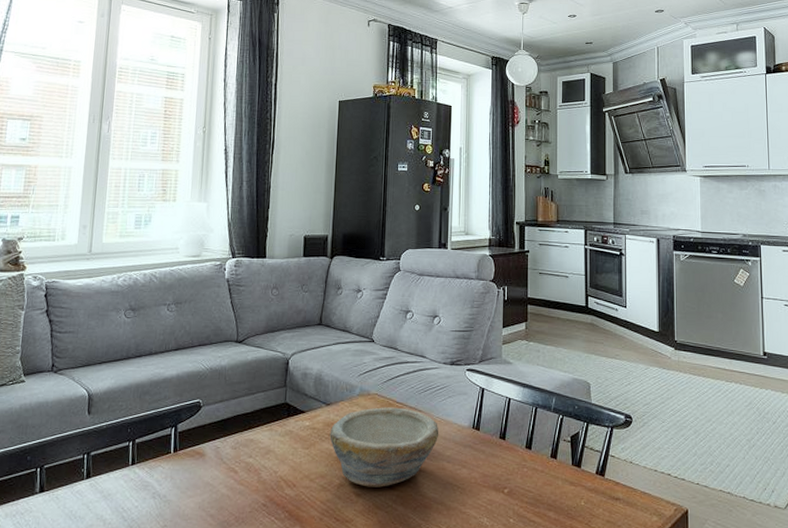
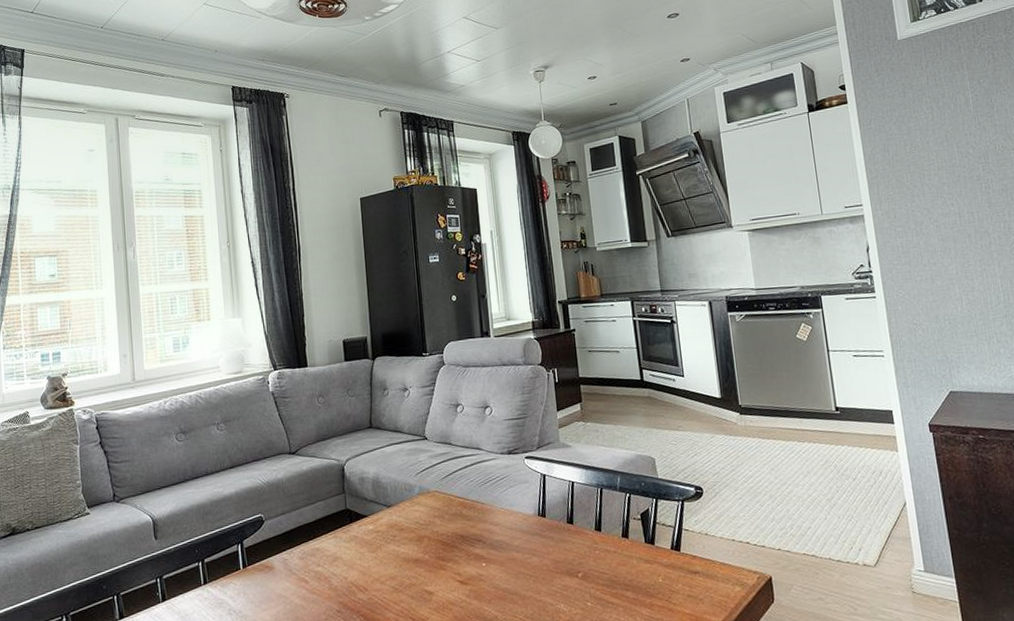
bowl: present [329,407,439,487] -> none [394,502,505,584]

